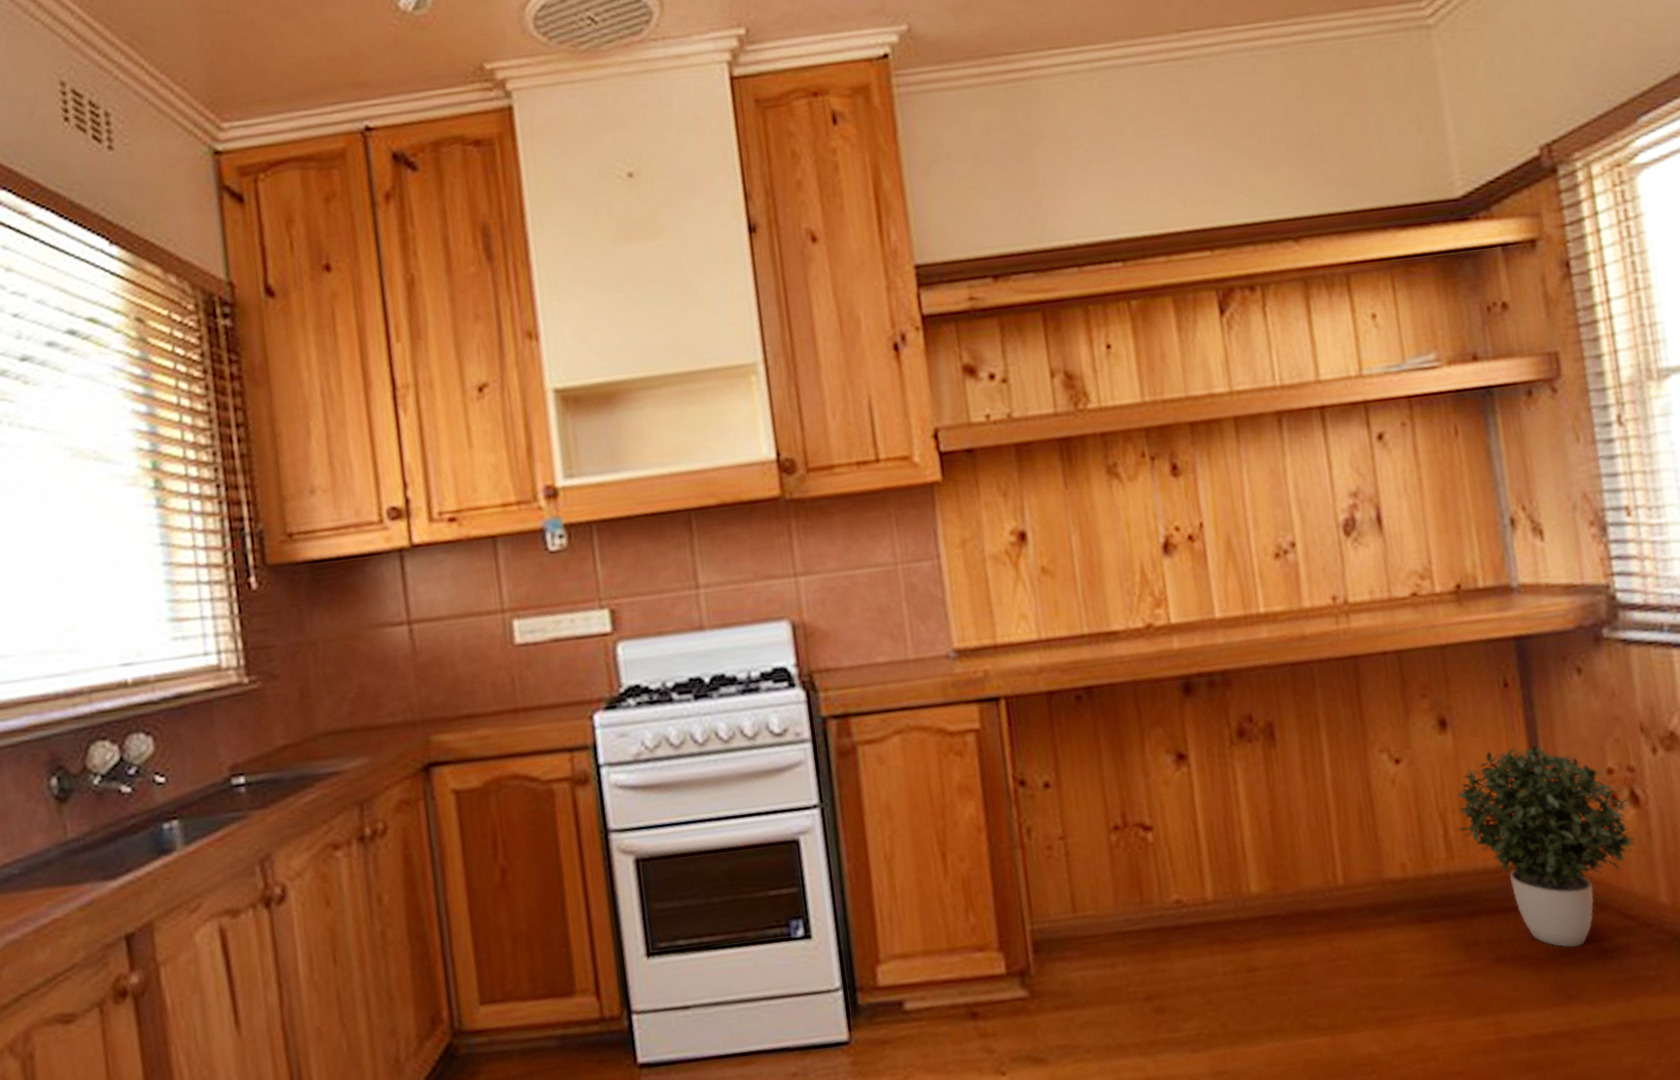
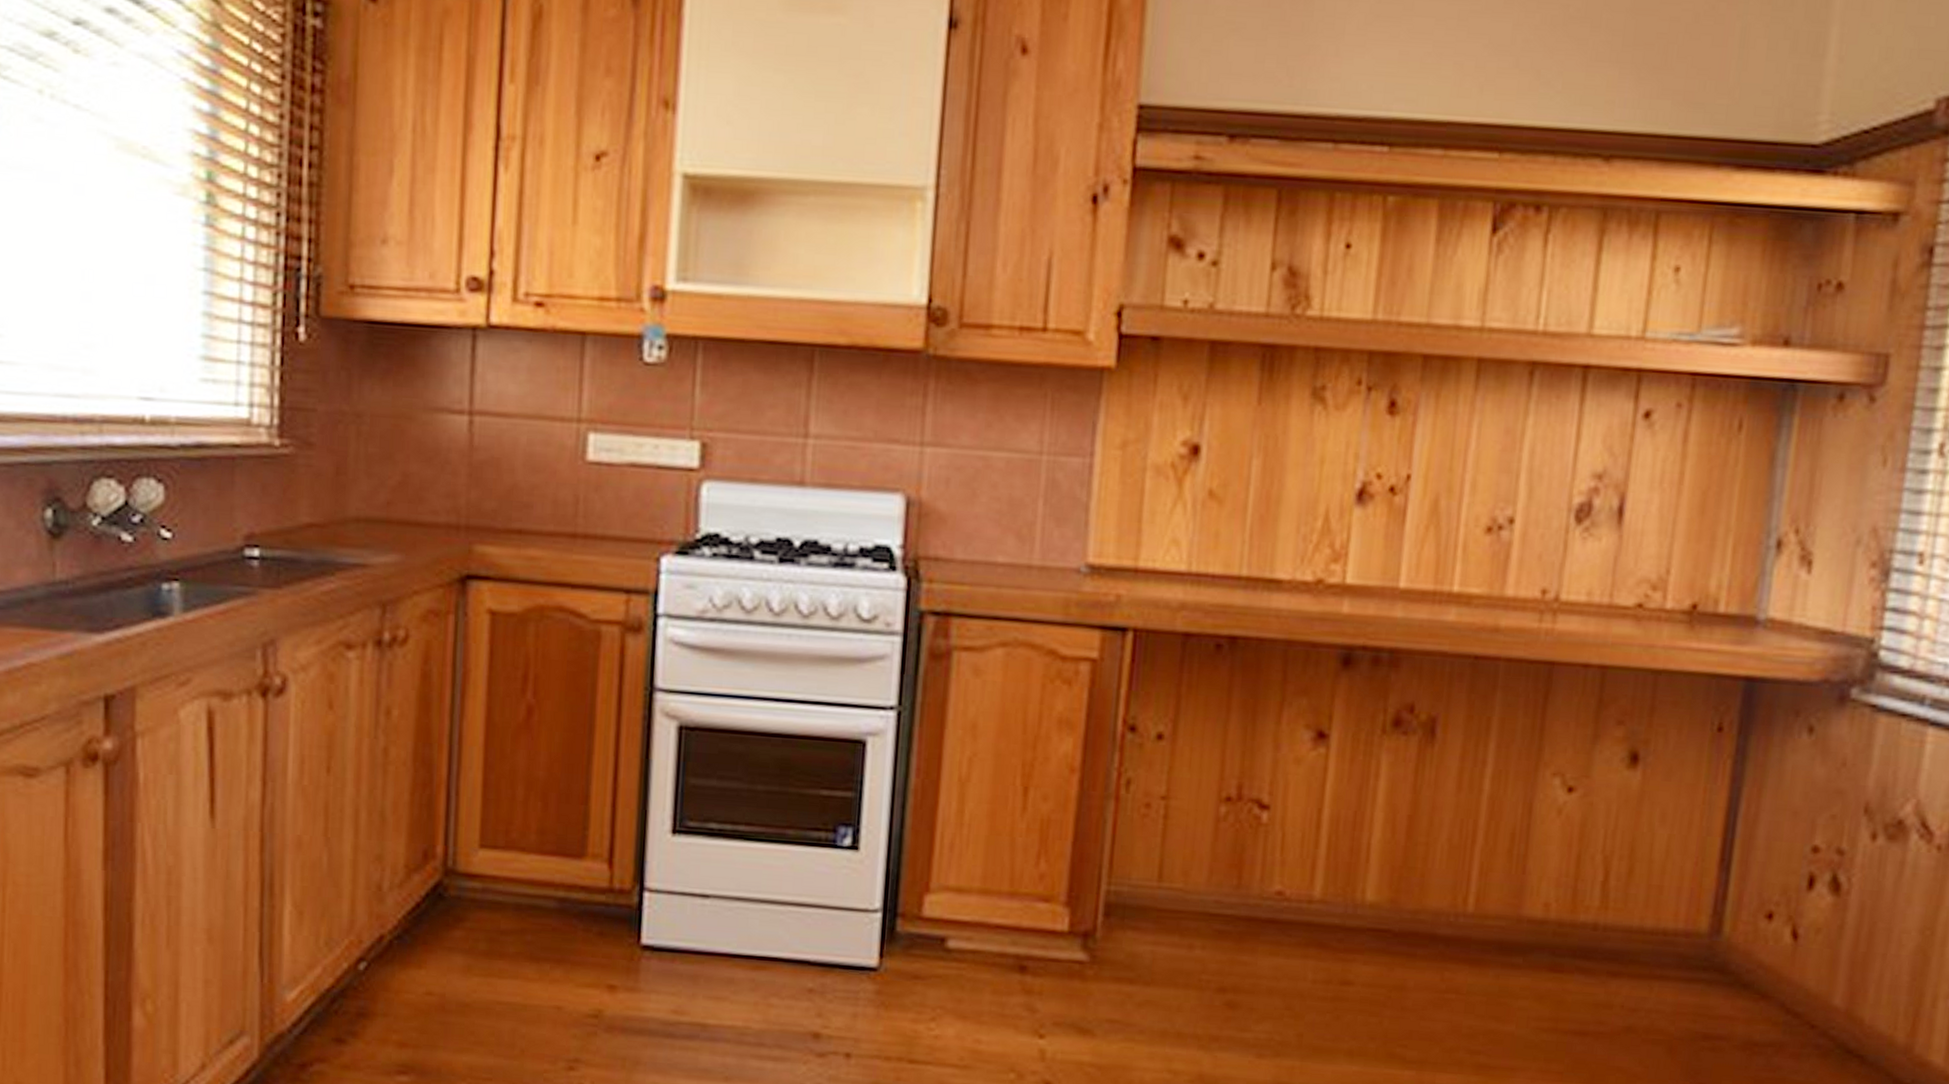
potted plant: present [1456,745,1637,948] -> none [1621,799,1832,1033]

